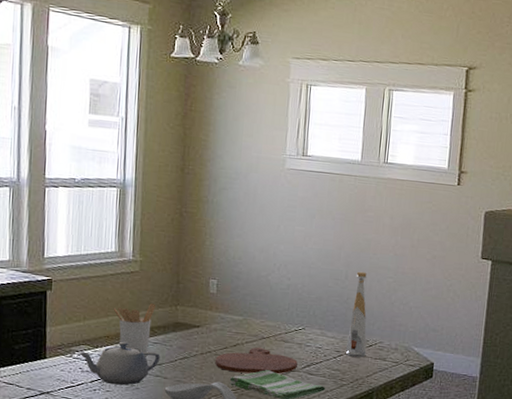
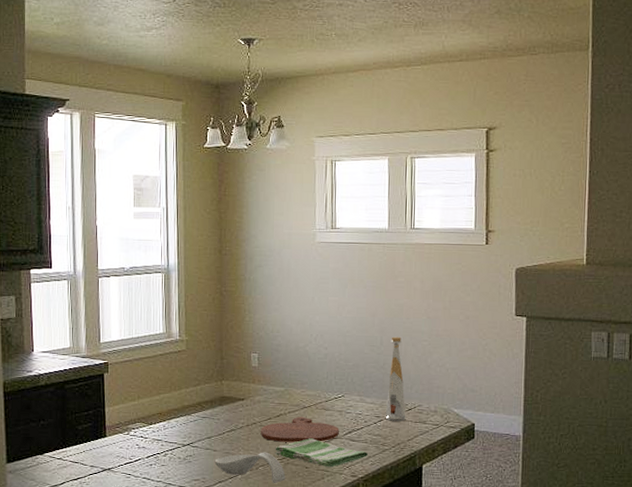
teapot: present [78,341,160,386] -> none [134,417,209,460]
utensil holder: present [113,303,155,357] -> none [164,380,202,431]

